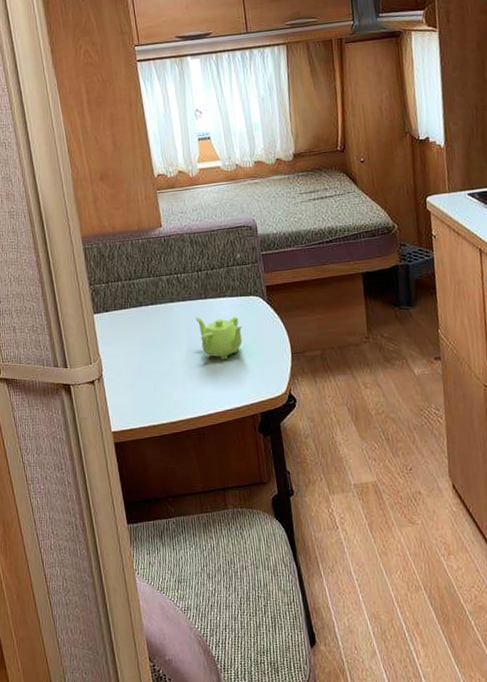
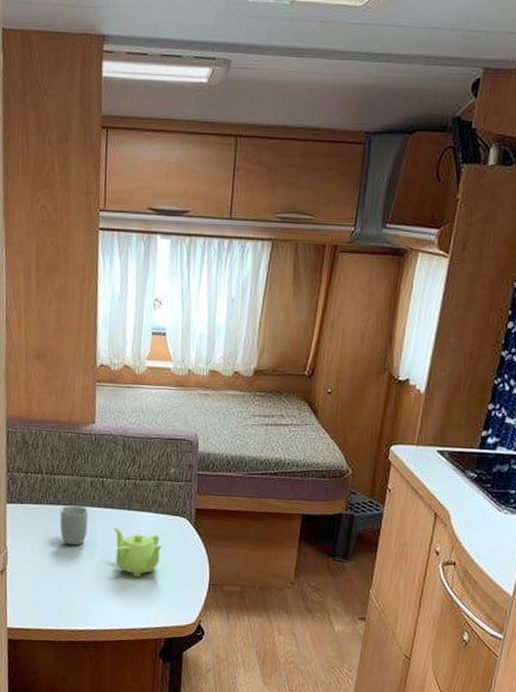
cup: none [143,303,172,342] -> present [59,505,89,546]

